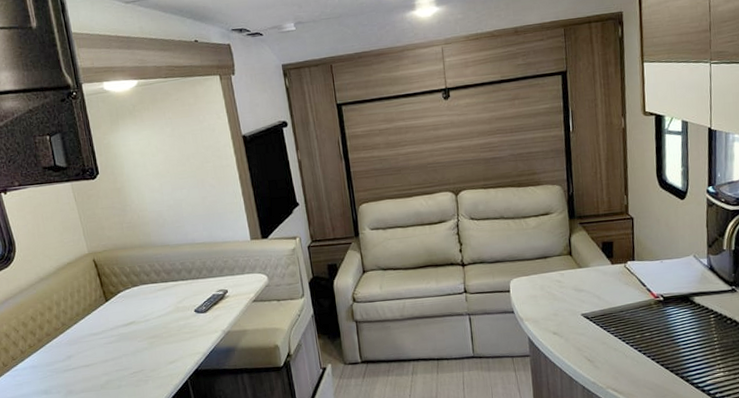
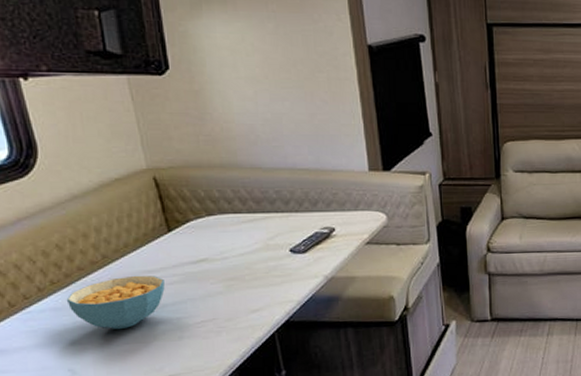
cereal bowl: none [40,337,106,381] -> present [66,275,165,329]

